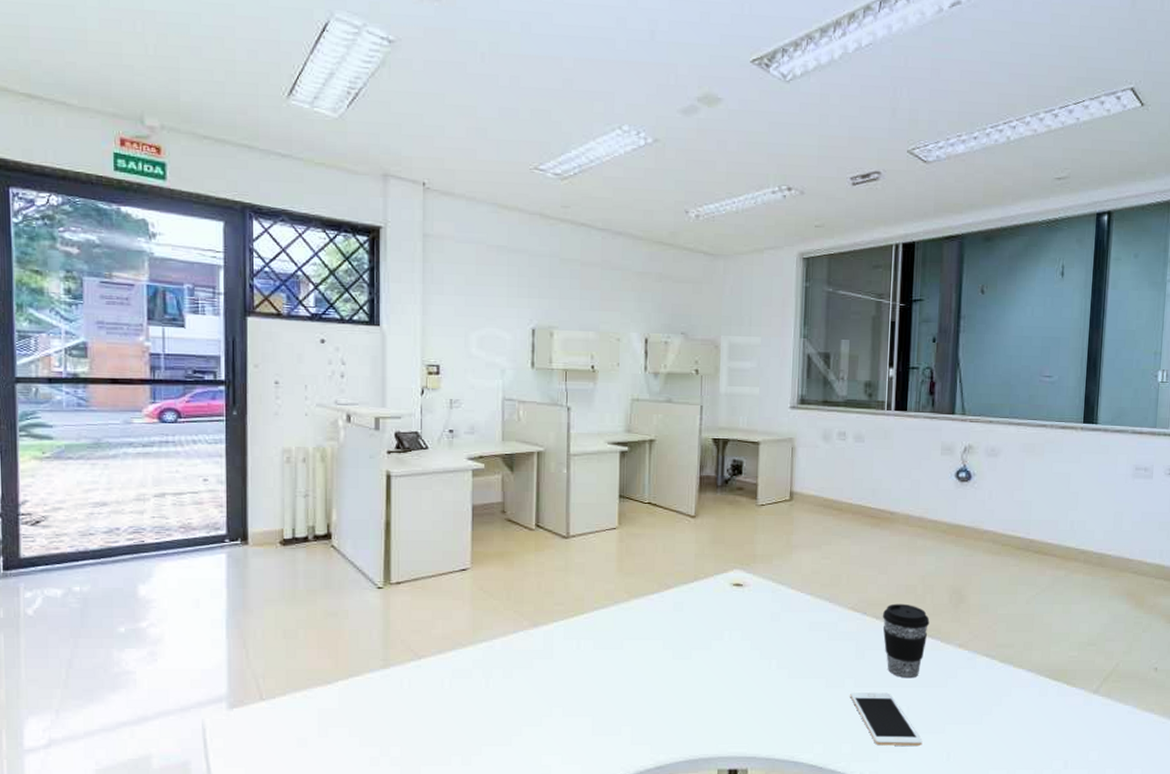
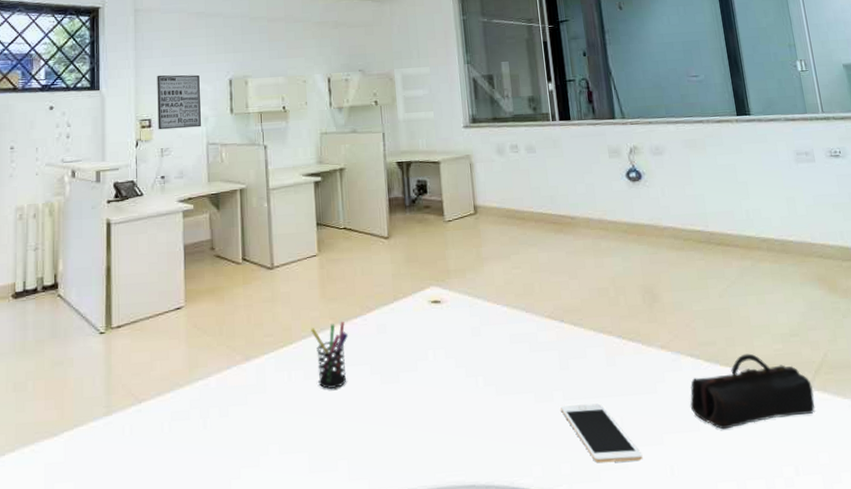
wall art: none [447,315,497,380] -> present [157,75,201,130]
pen holder: none [604,597,643,661] -> present [311,322,348,389]
coffee cup: present [882,603,930,679] -> none [579,307,628,387]
pencil case: none [977,658,1099,724] -> present [690,353,816,430]

